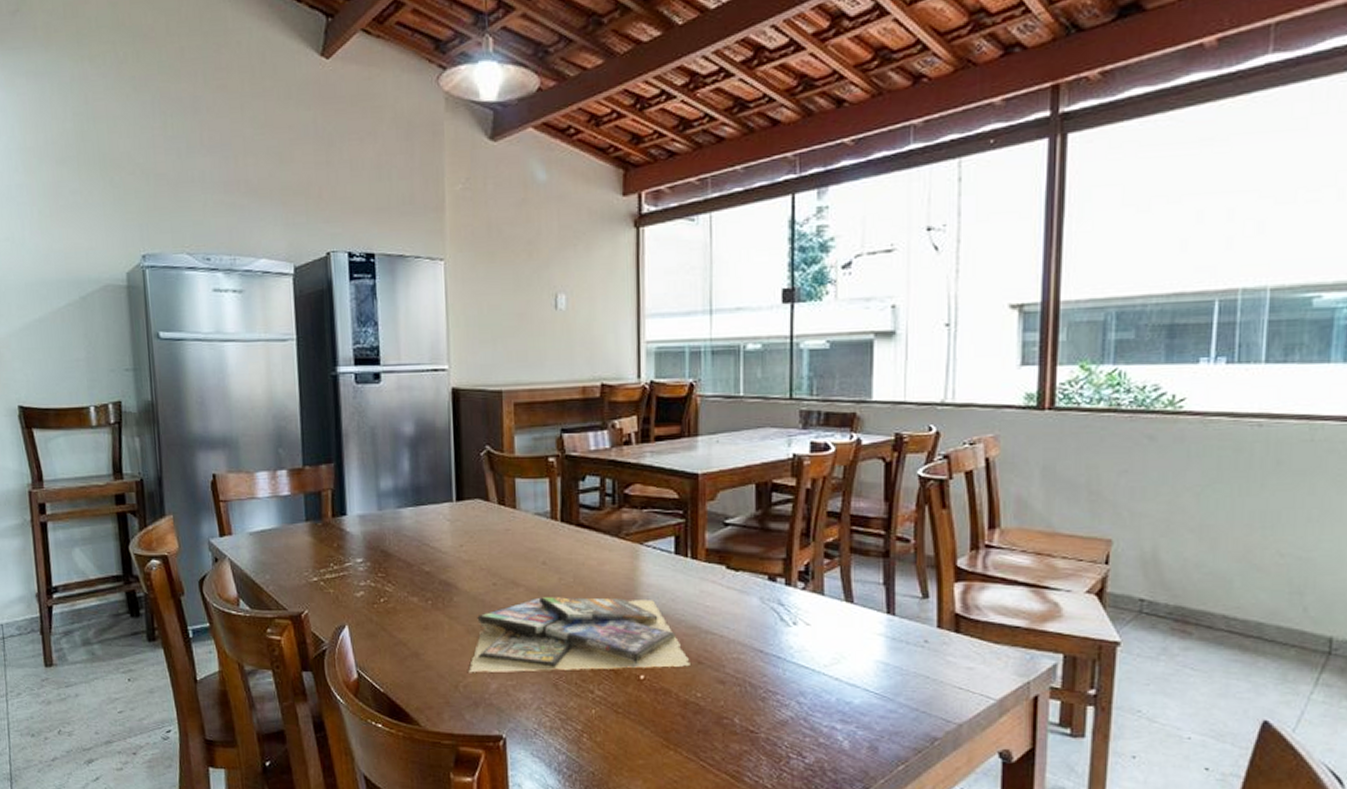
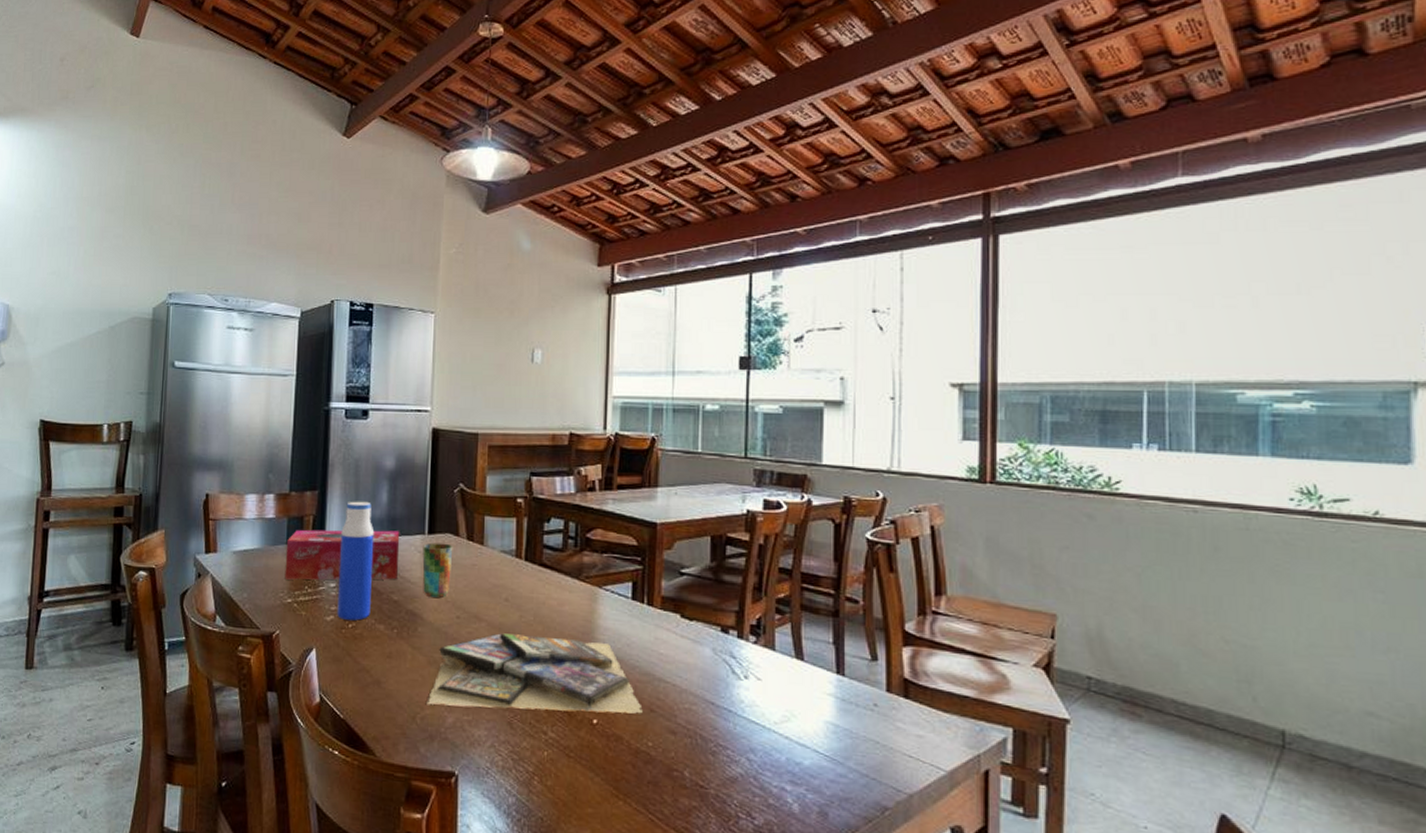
tissue box: none [305,500,428,558] -> present [285,529,400,580]
water bottle: none [363,471,402,595] -> present [337,501,375,621]
cup: none [452,509,484,565] -> present [422,542,453,598]

